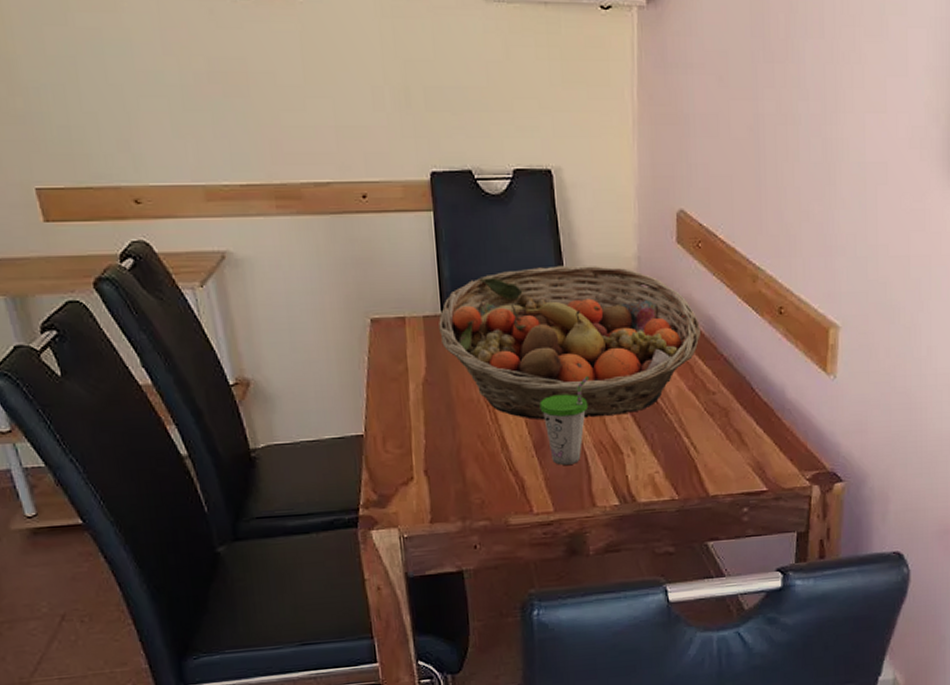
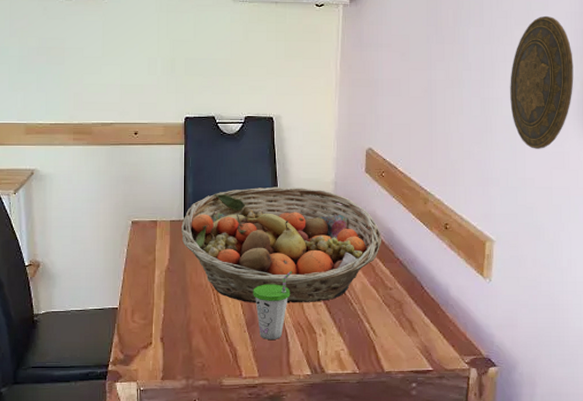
decorative plate: none [858,22,938,206] -> present [510,15,574,149]

